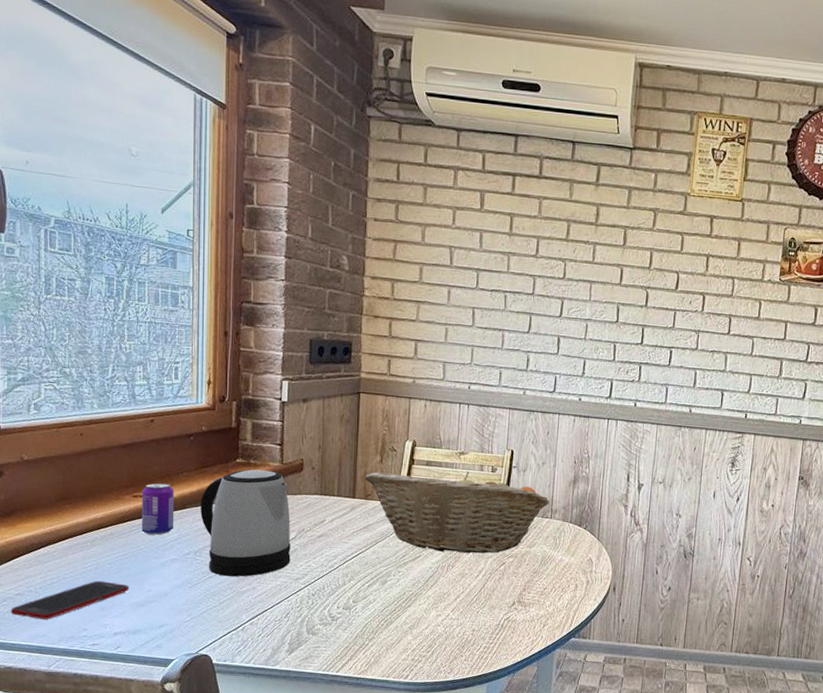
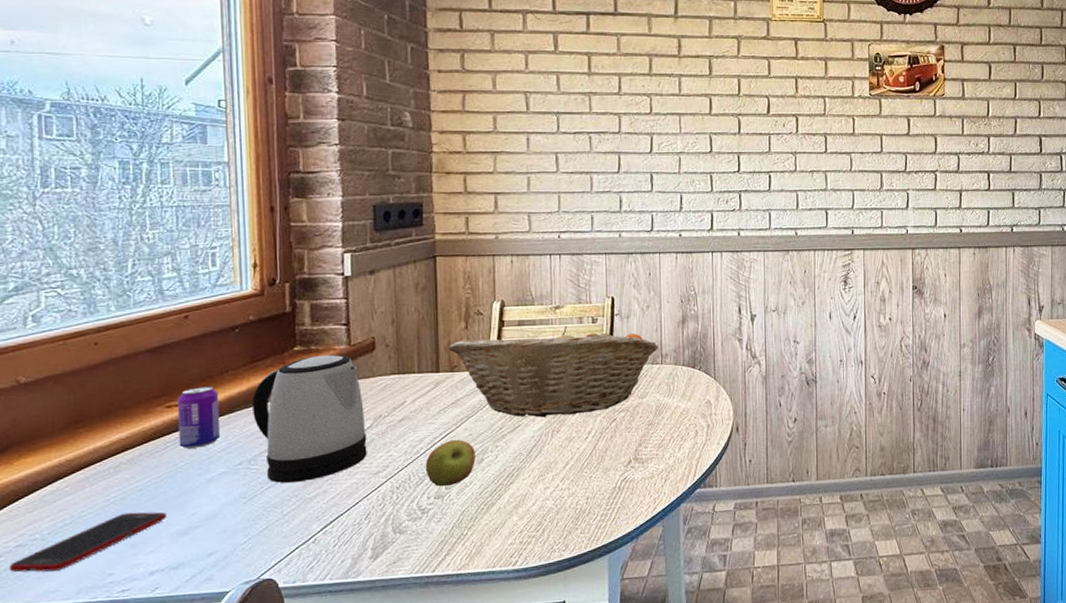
apple: none [337,560,380,600] -> present [425,440,476,487]

